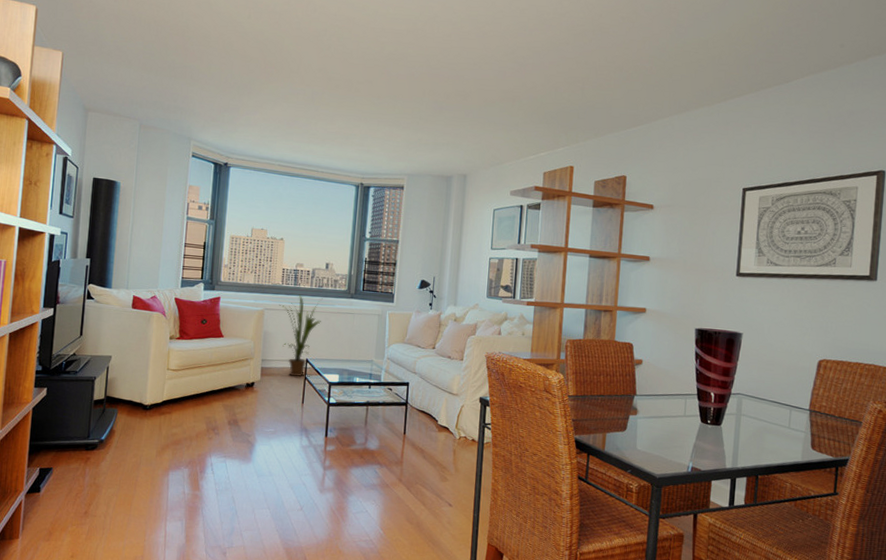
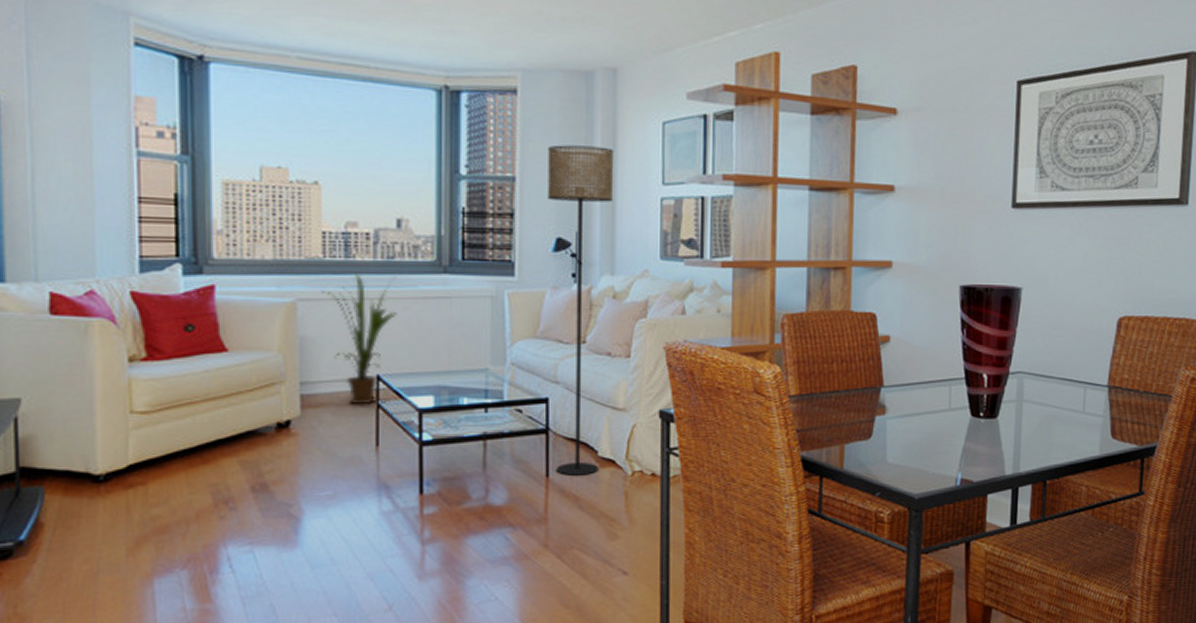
floor lamp: none [411,221,462,436] -> present [548,145,615,476]

